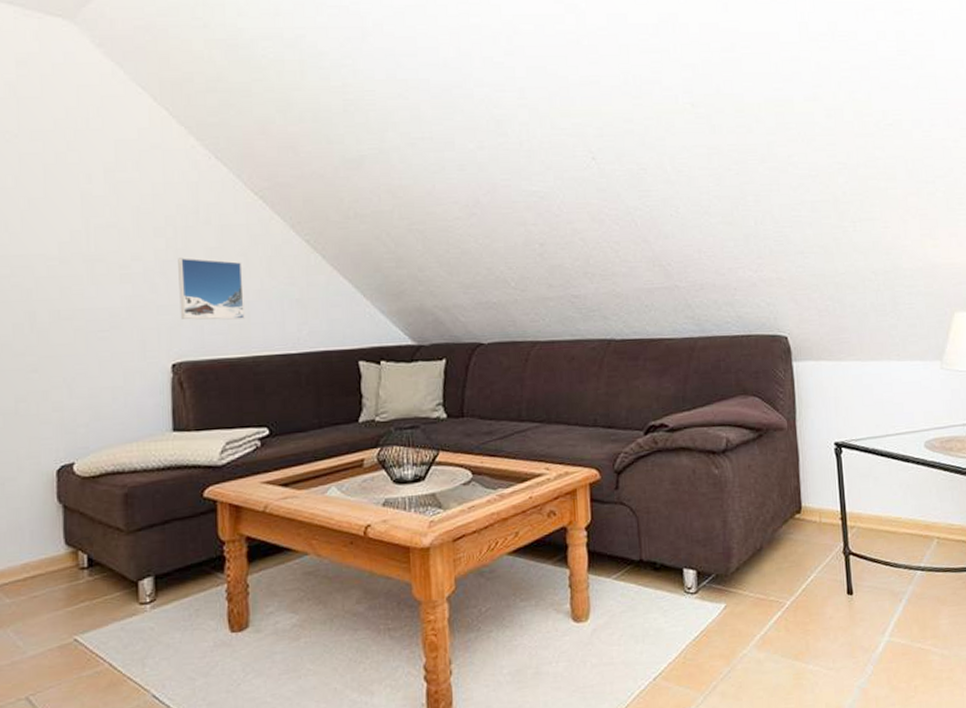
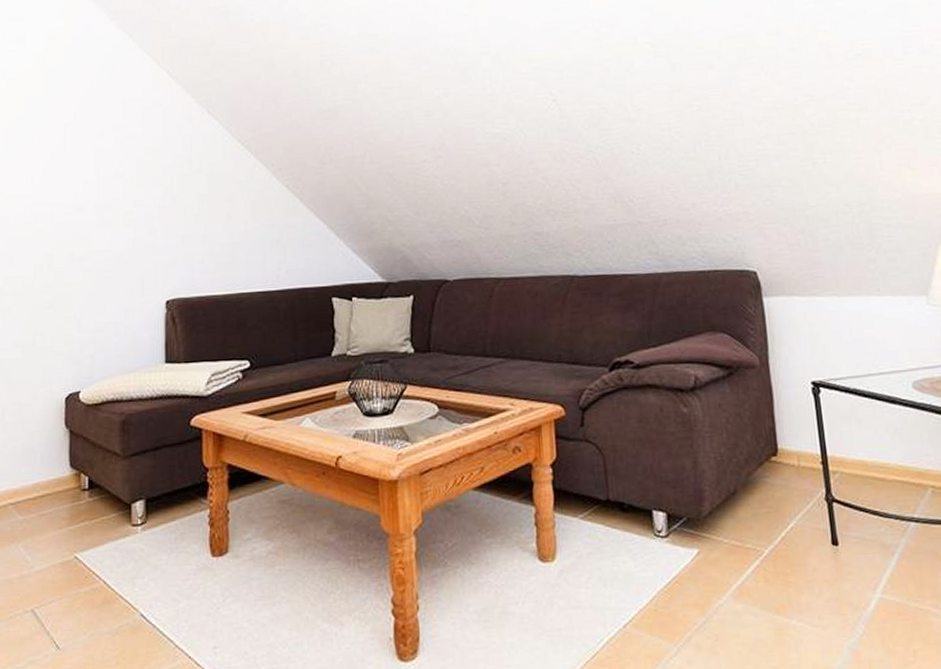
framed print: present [178,257,245,320] -> none [174,203,230,260]

